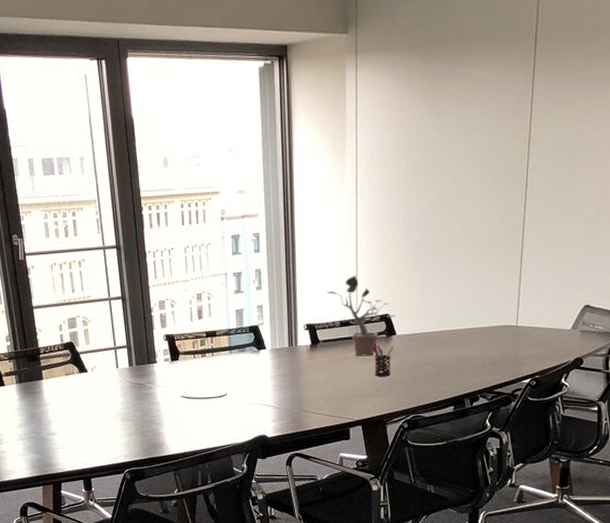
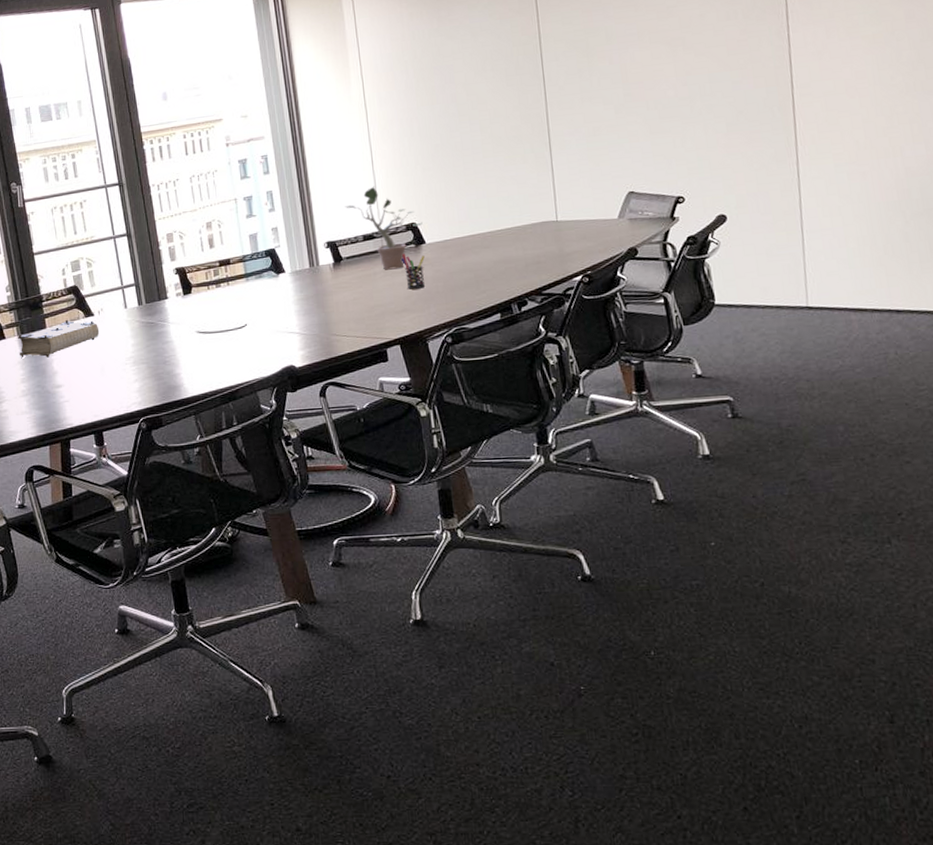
book: none [16,374,92,407] -> present [18,320,100,358]

